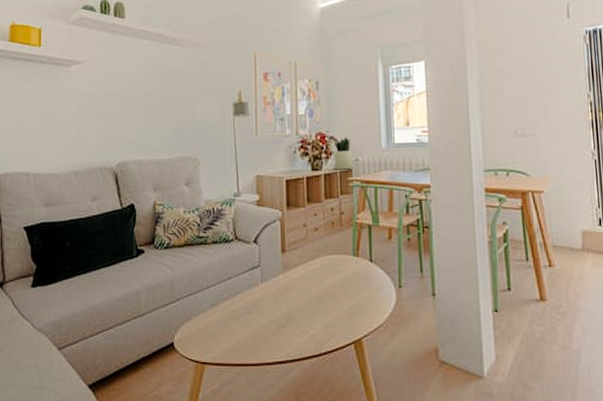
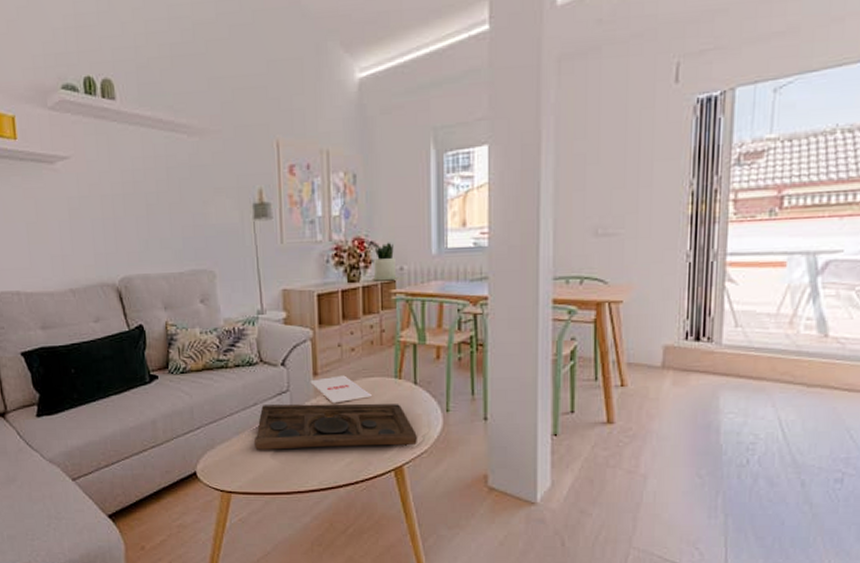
decorative tray: none [228,279,375,322] -> present [255,403,418,450]
magazine: none [279,253,333,279] -> present [310,375,372,404]

